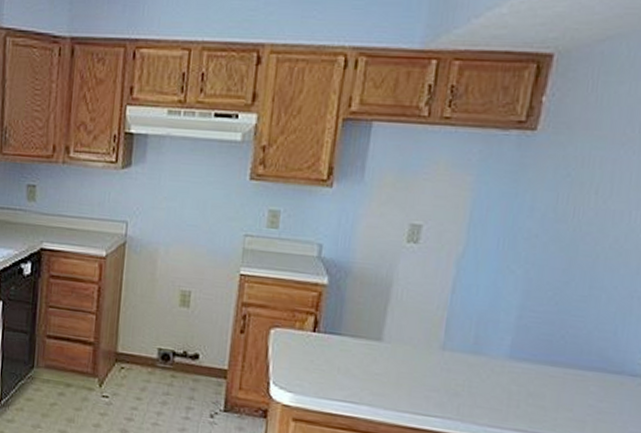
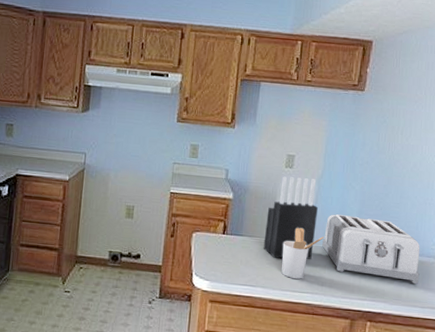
knife block: none [371,254,455,371] -> present [263,176,318,259]
utensil holder: none [397,327,464,397] -> present [281,228,324,279]
toaster: none [459,309,620,413] -> present [321,214,420,284]

